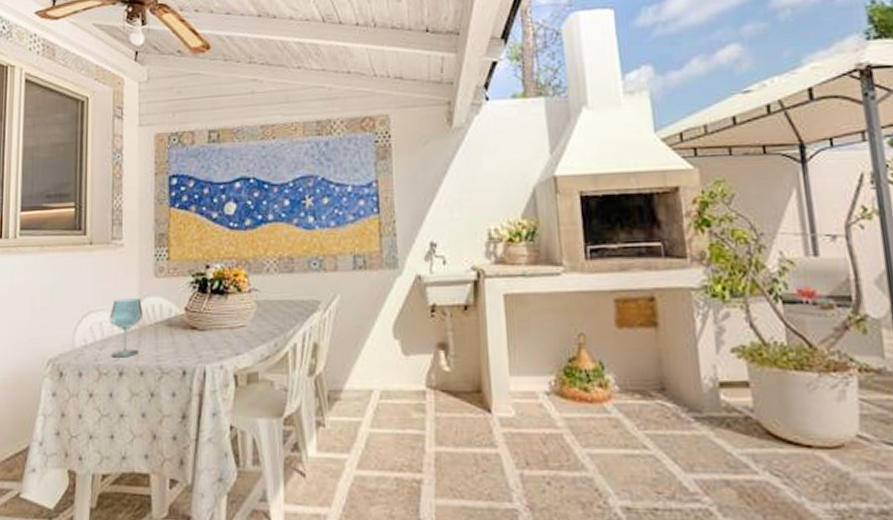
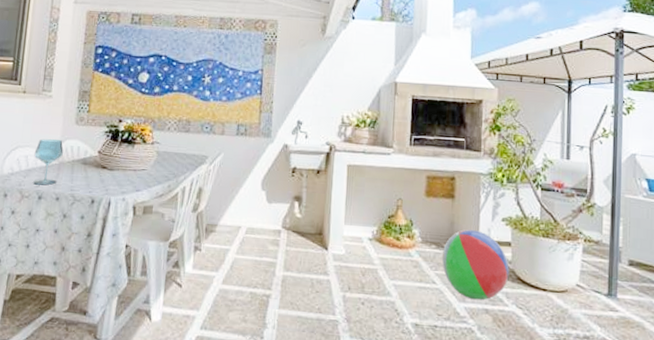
beach ball: none [650,367,754,468] -> present [441,229,509,300]

